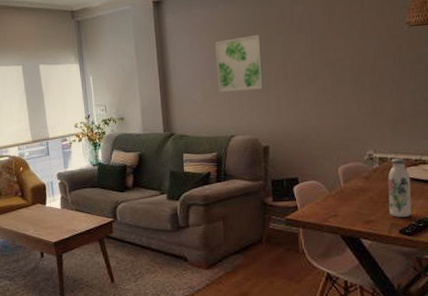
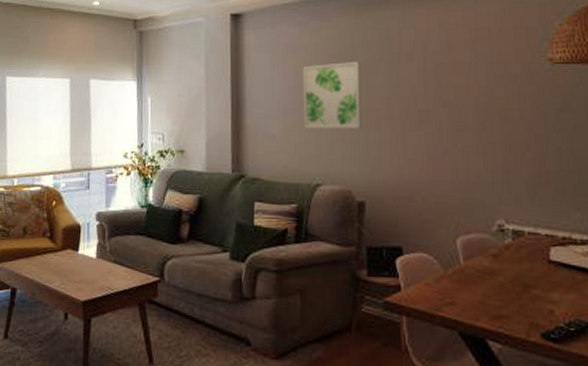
water bottle: present [388,158,412,217] -> none [524,233,559,316]

